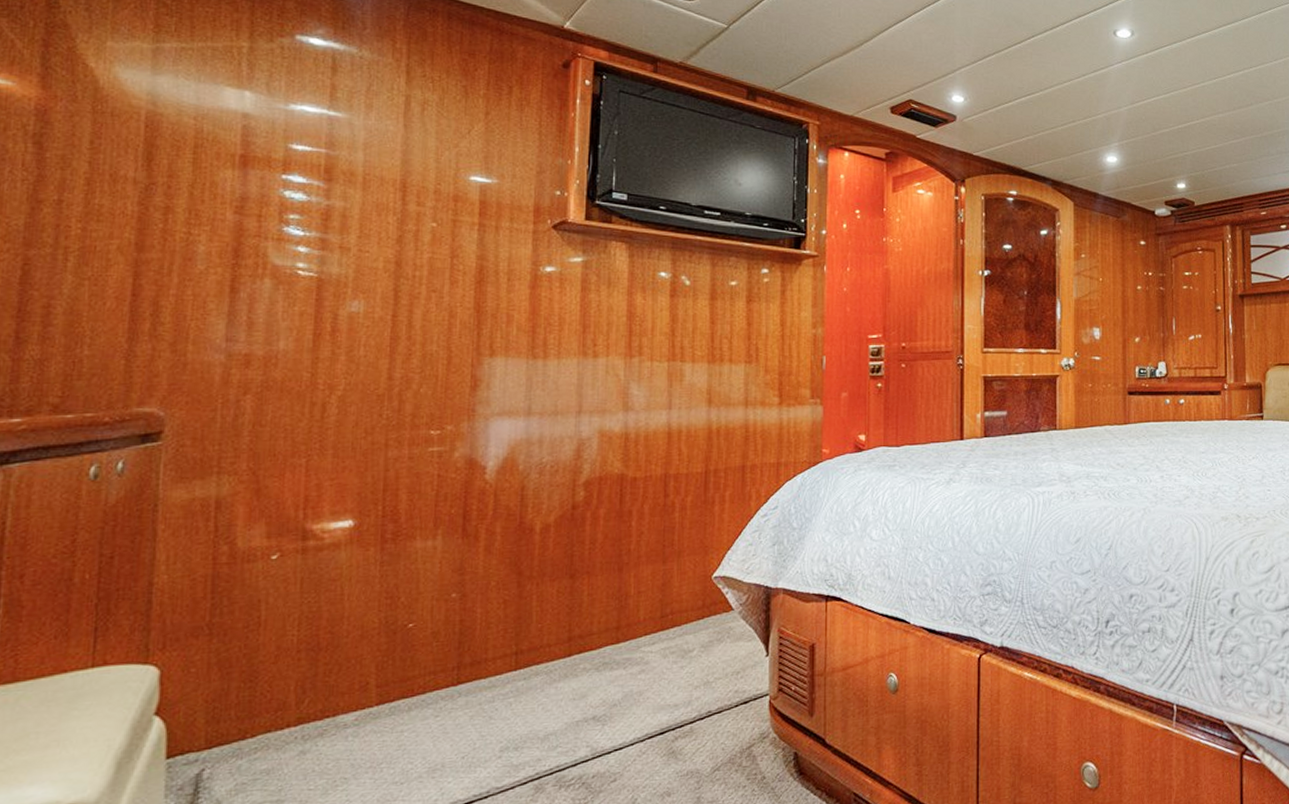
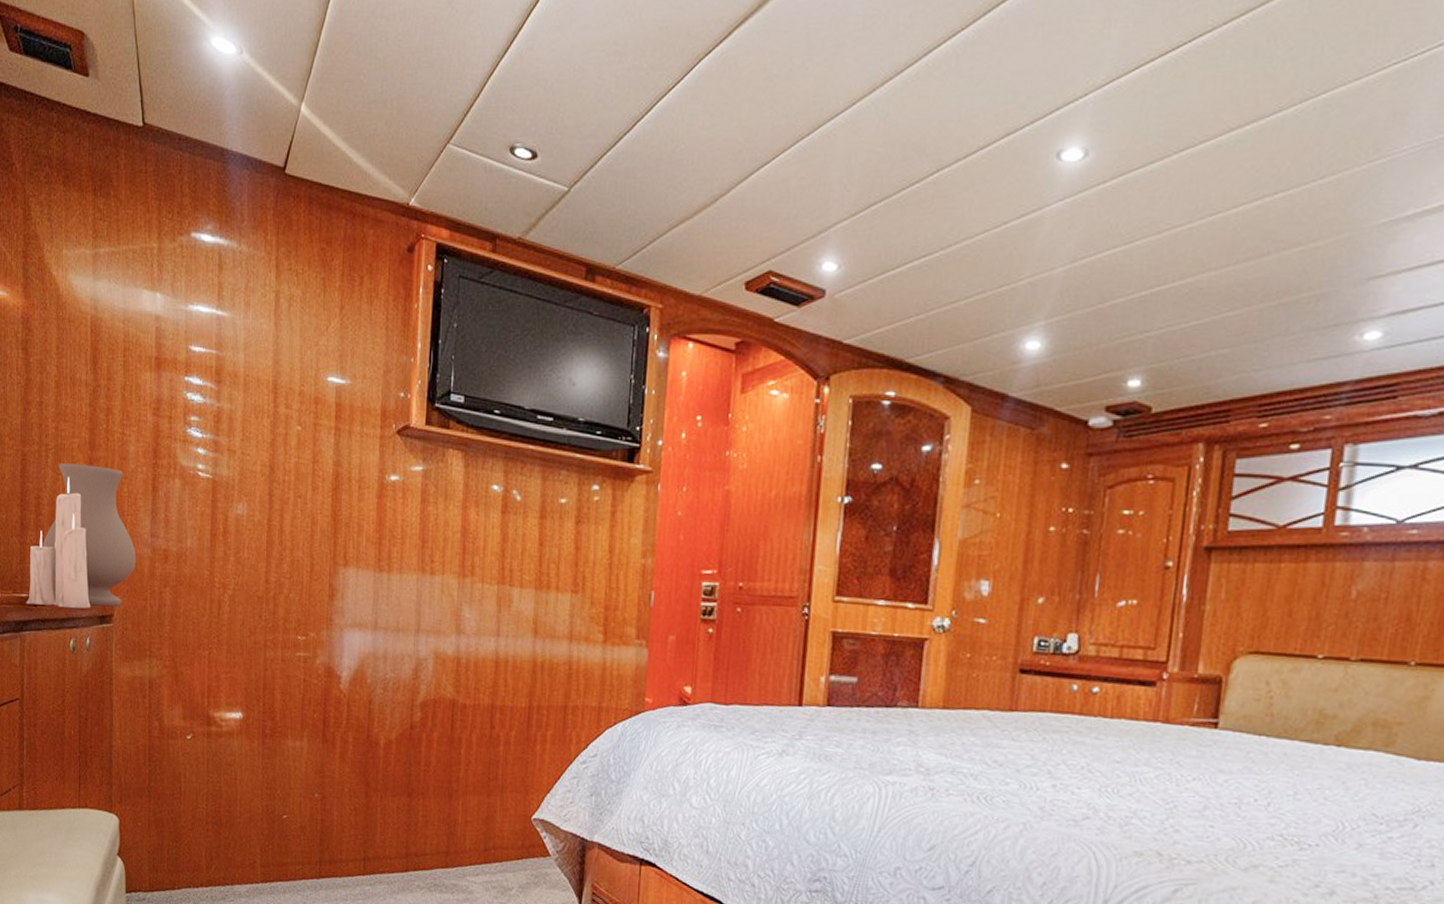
candle: none [17,282,127,432] -> present [26,477,91,609]
vase: none [51,267,203,425] -> present [42,463,137,607]

